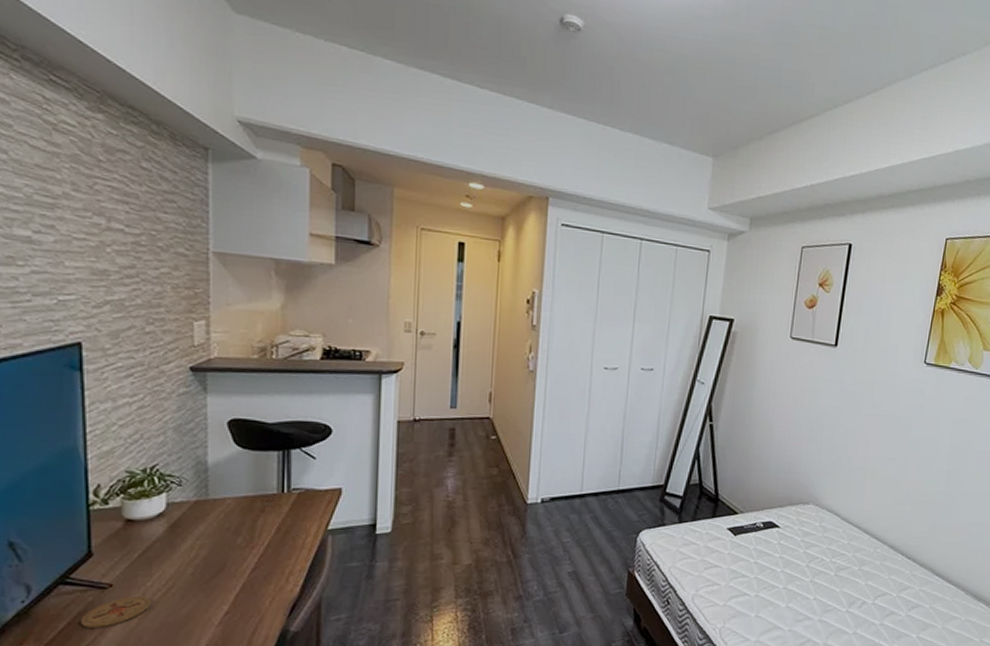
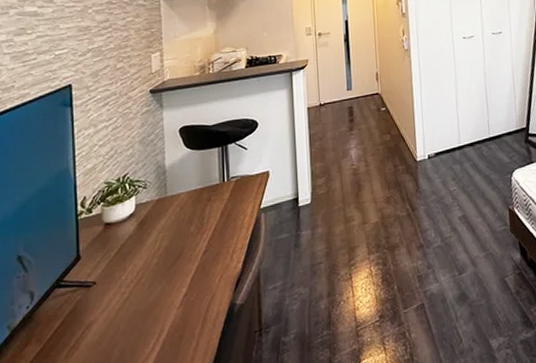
coaster: present [80,595,150,628] -> none [71,289,125,324]

